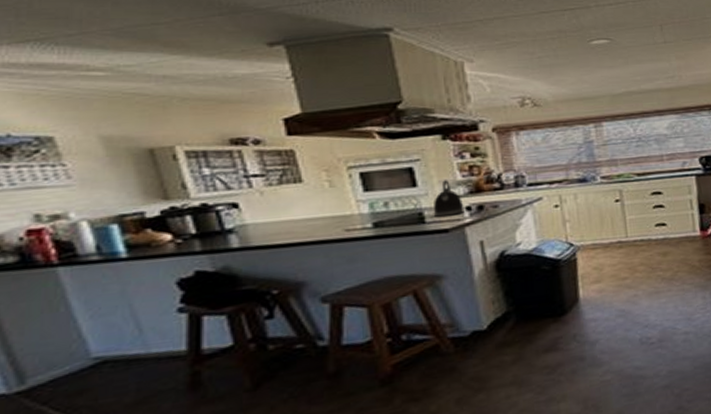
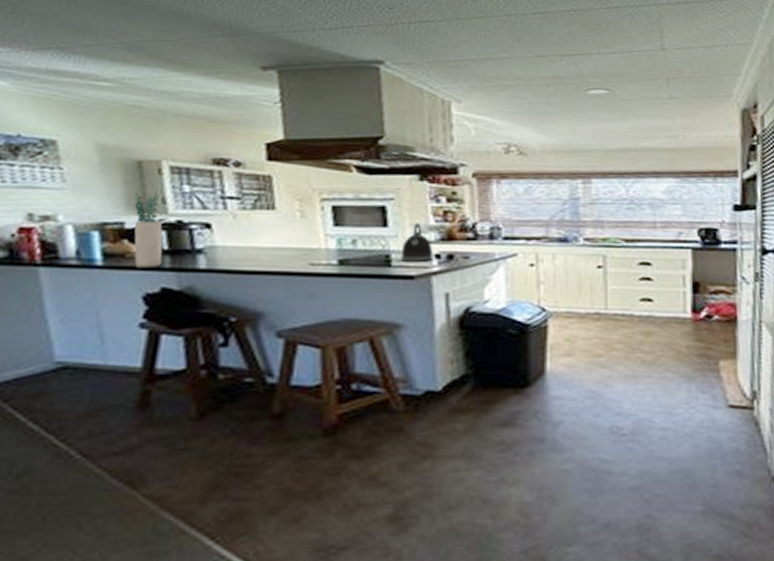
vase: none [152,176,191,256] -> present [133,190,163,269]

